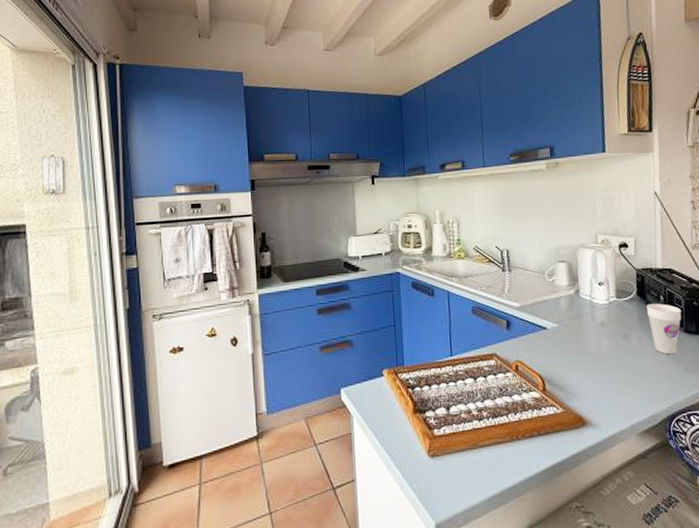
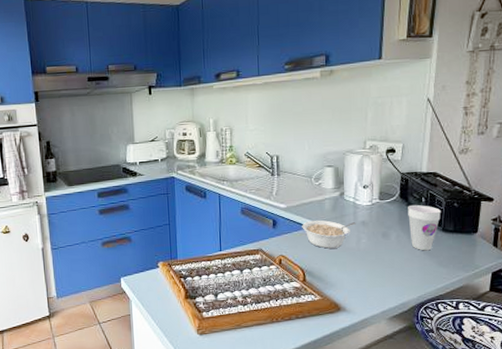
legume: none [538,320,595,353] -> present [302,219,356,249]

